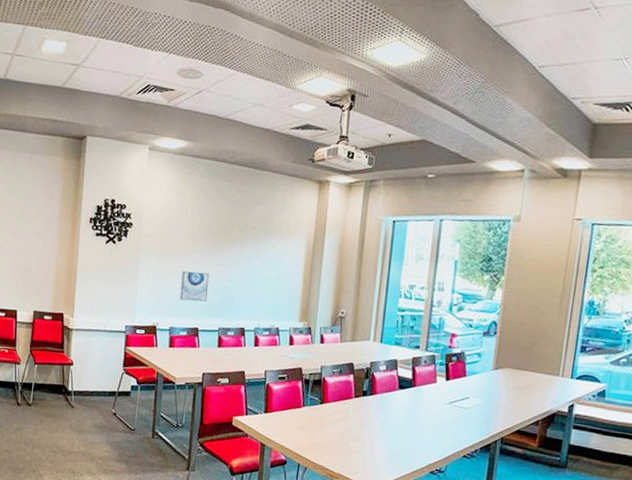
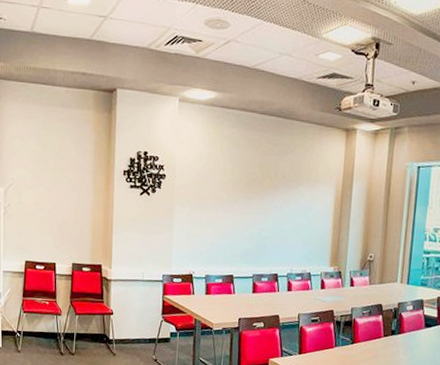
wall art: present [179,270,209,302] -> none [214,220,242,250]

